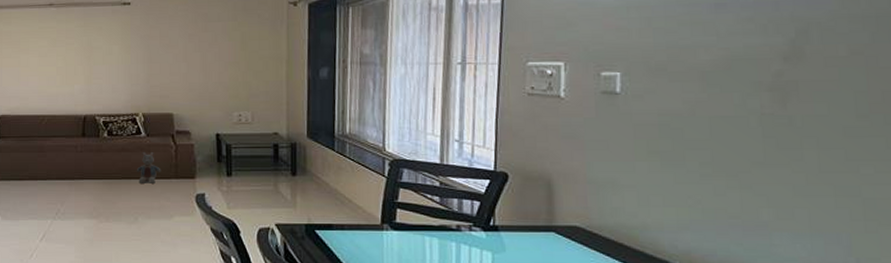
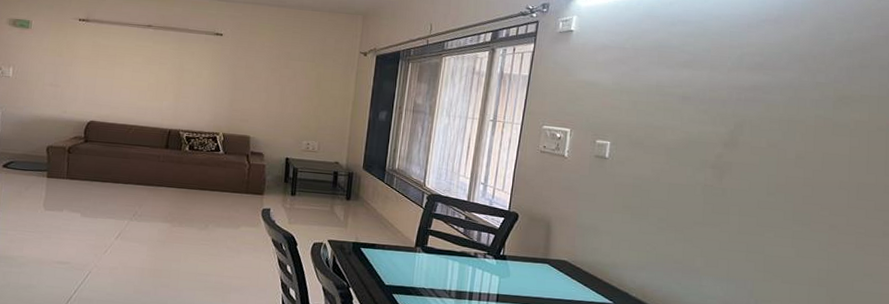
stuffed animal: present [136,151,161,185] -> none [211,167,234,196]

